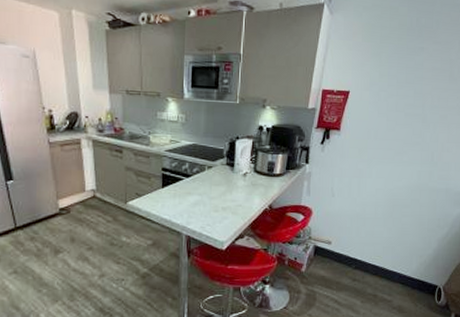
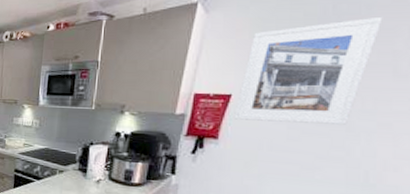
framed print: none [351,31,445,118] -> present [234,16,383,126]

